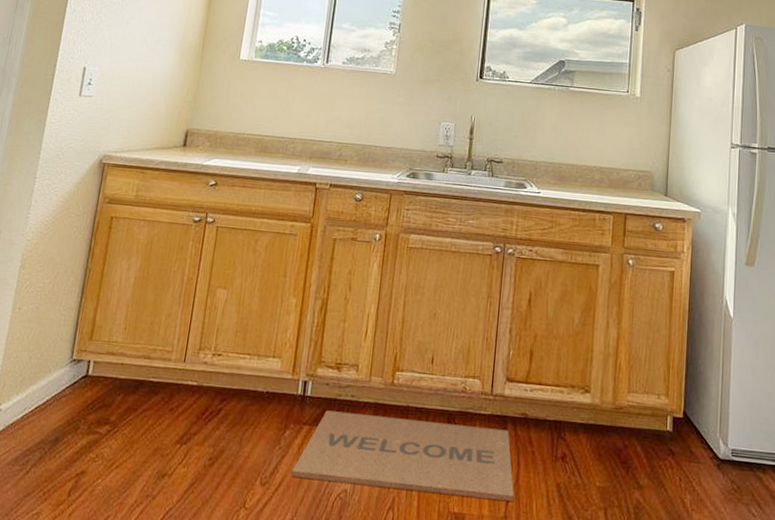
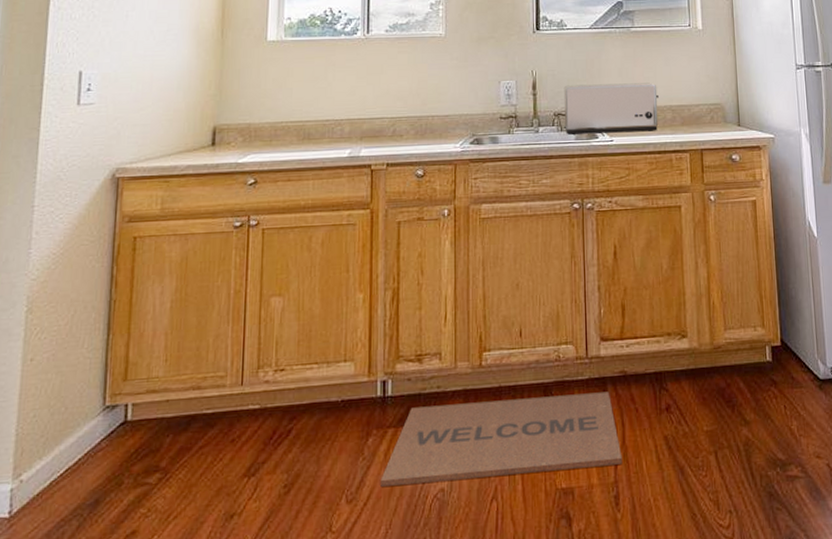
toaster: none [495,134,590,189] -> present [563,82,659,135]

